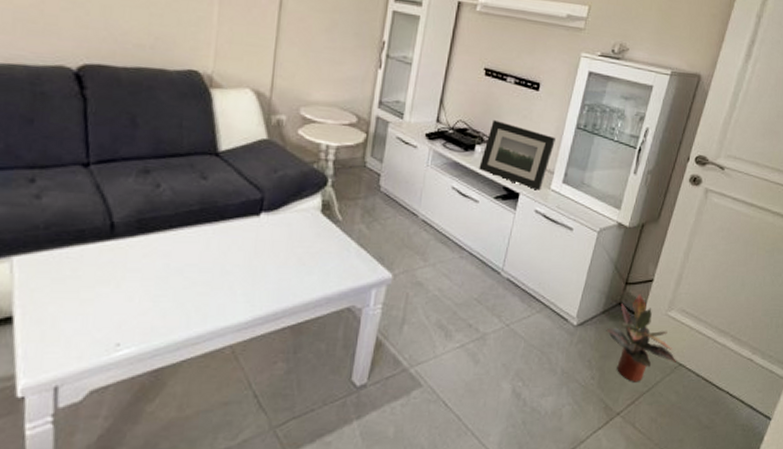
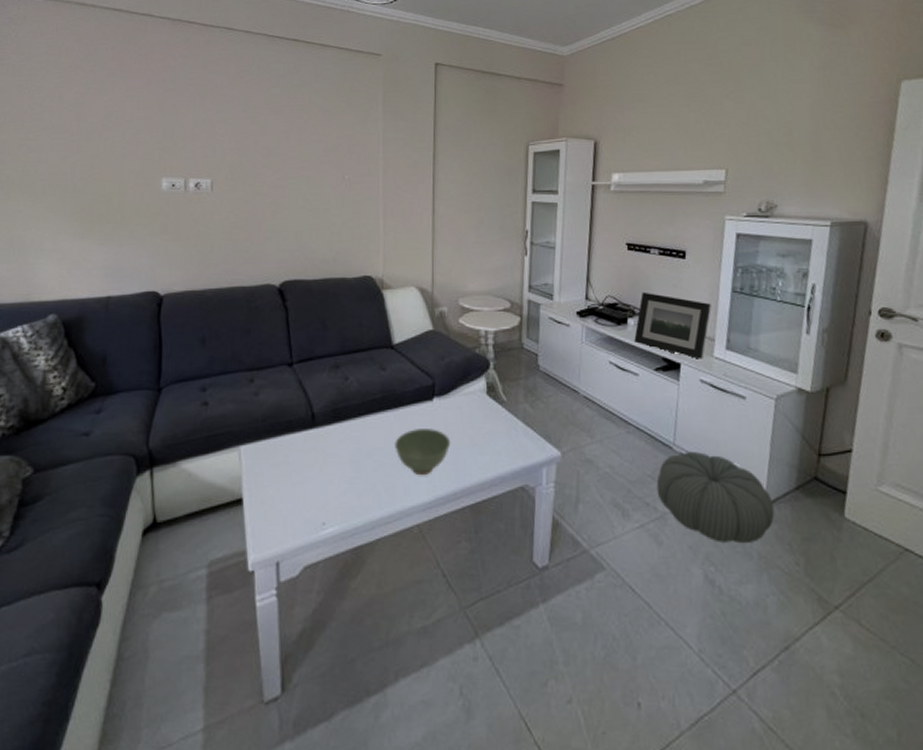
bowl: none [210,245,277,294] -> present [395,429,451,475]
pouf: none [480,278,582,361] -> present [656,452,775,544]
potted plant: present [606,294,676,382] -> none [804,467,900,570]

